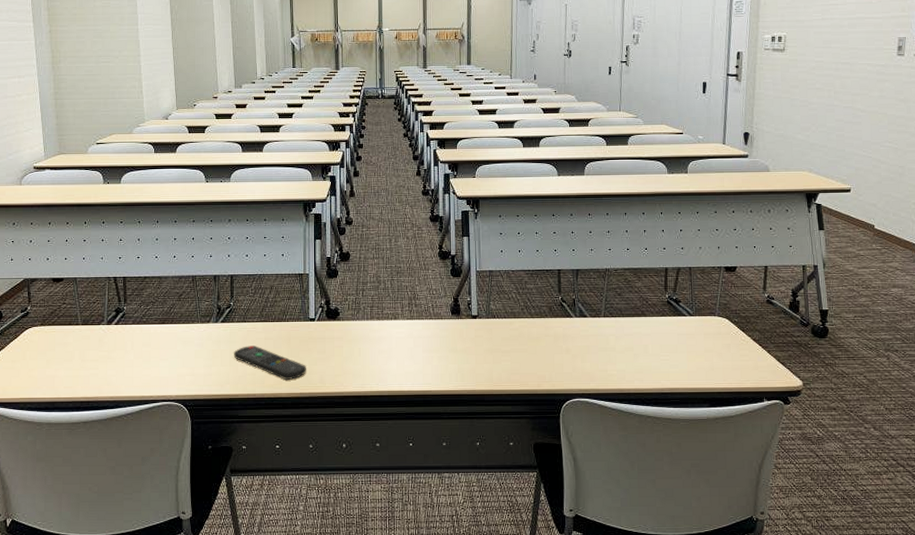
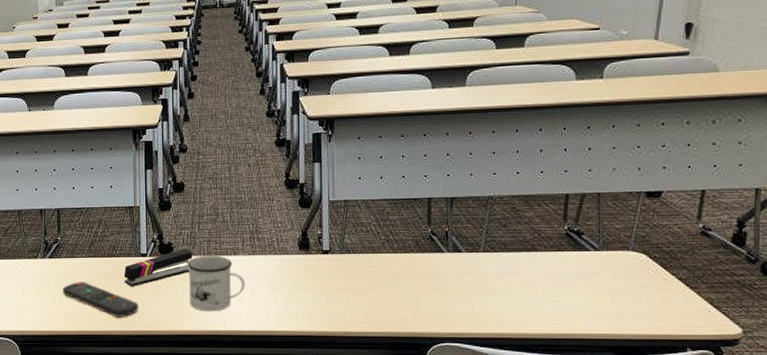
stapler: none [293,314,357,351] -> present [124,249,193,287]
mug: none [352,320,405,373] -> present [187,255,245,312]

